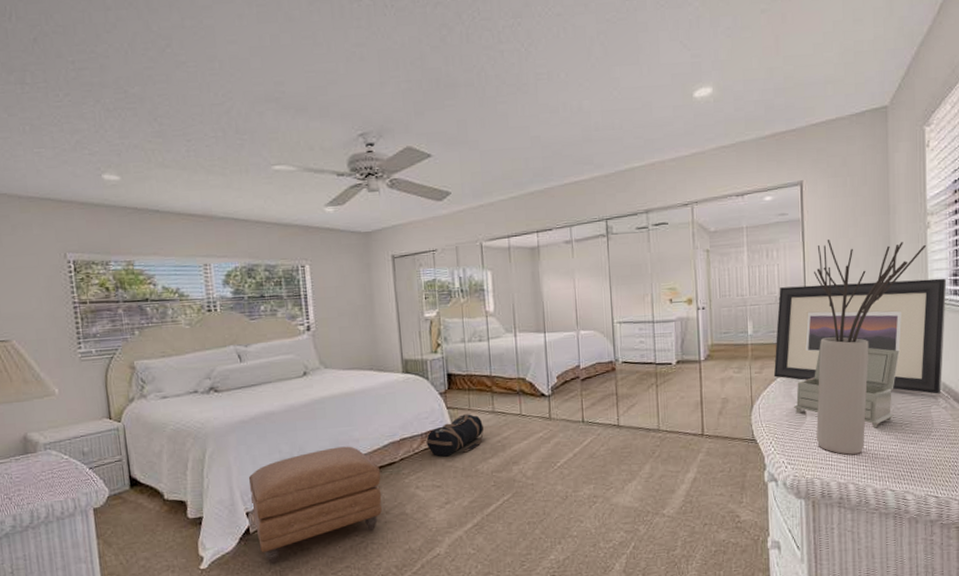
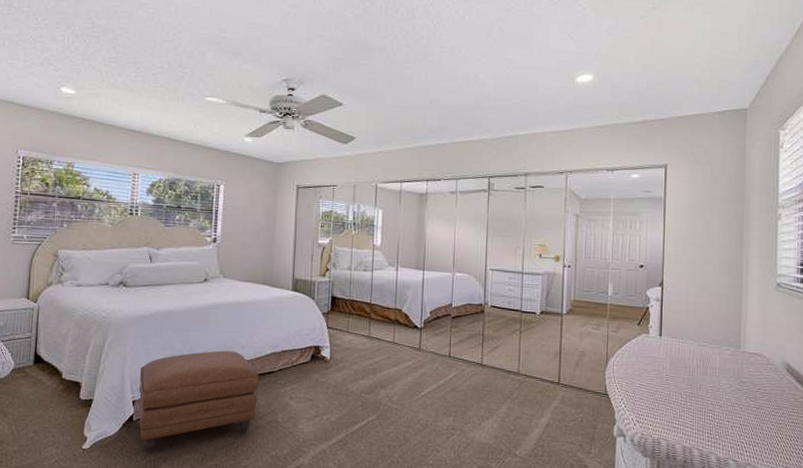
duffel bag: present [426,414,484,457] -> none [305,335,358,373]
picture frame: present [773,278,947,394] -> none [629,256,795,374]
jewelry box: present [793,344,900,428] -> none [645,313,748,398]
vase: present [814,240,927,455] -> none [664,219,777,421]

